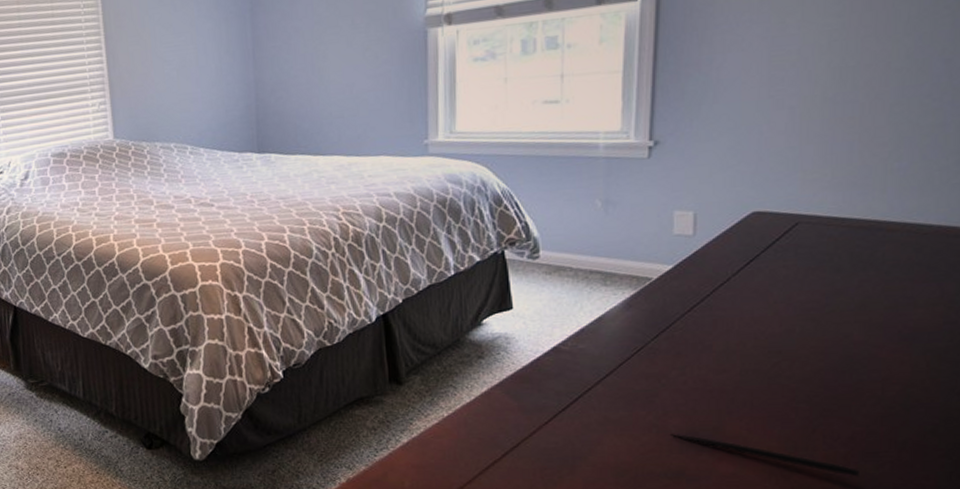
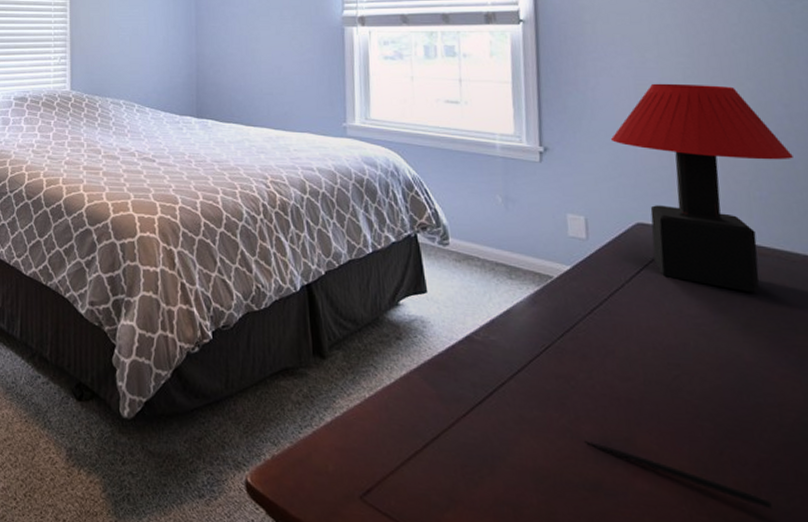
table lamp: none [732,46,945,272] -> present [610,83,793,293]

